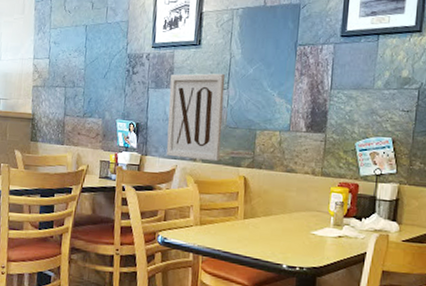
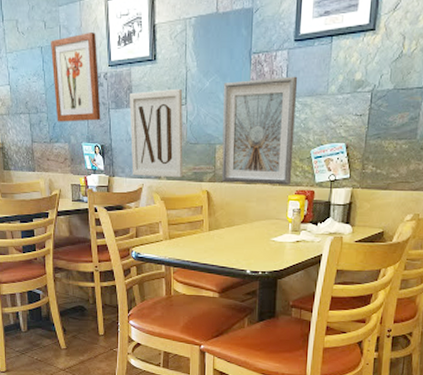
wall art: none [93,15,143,99] -> present [51,33,101,122]
picture frame: none [260,69,344,176] -> present [221,76,298,185]

